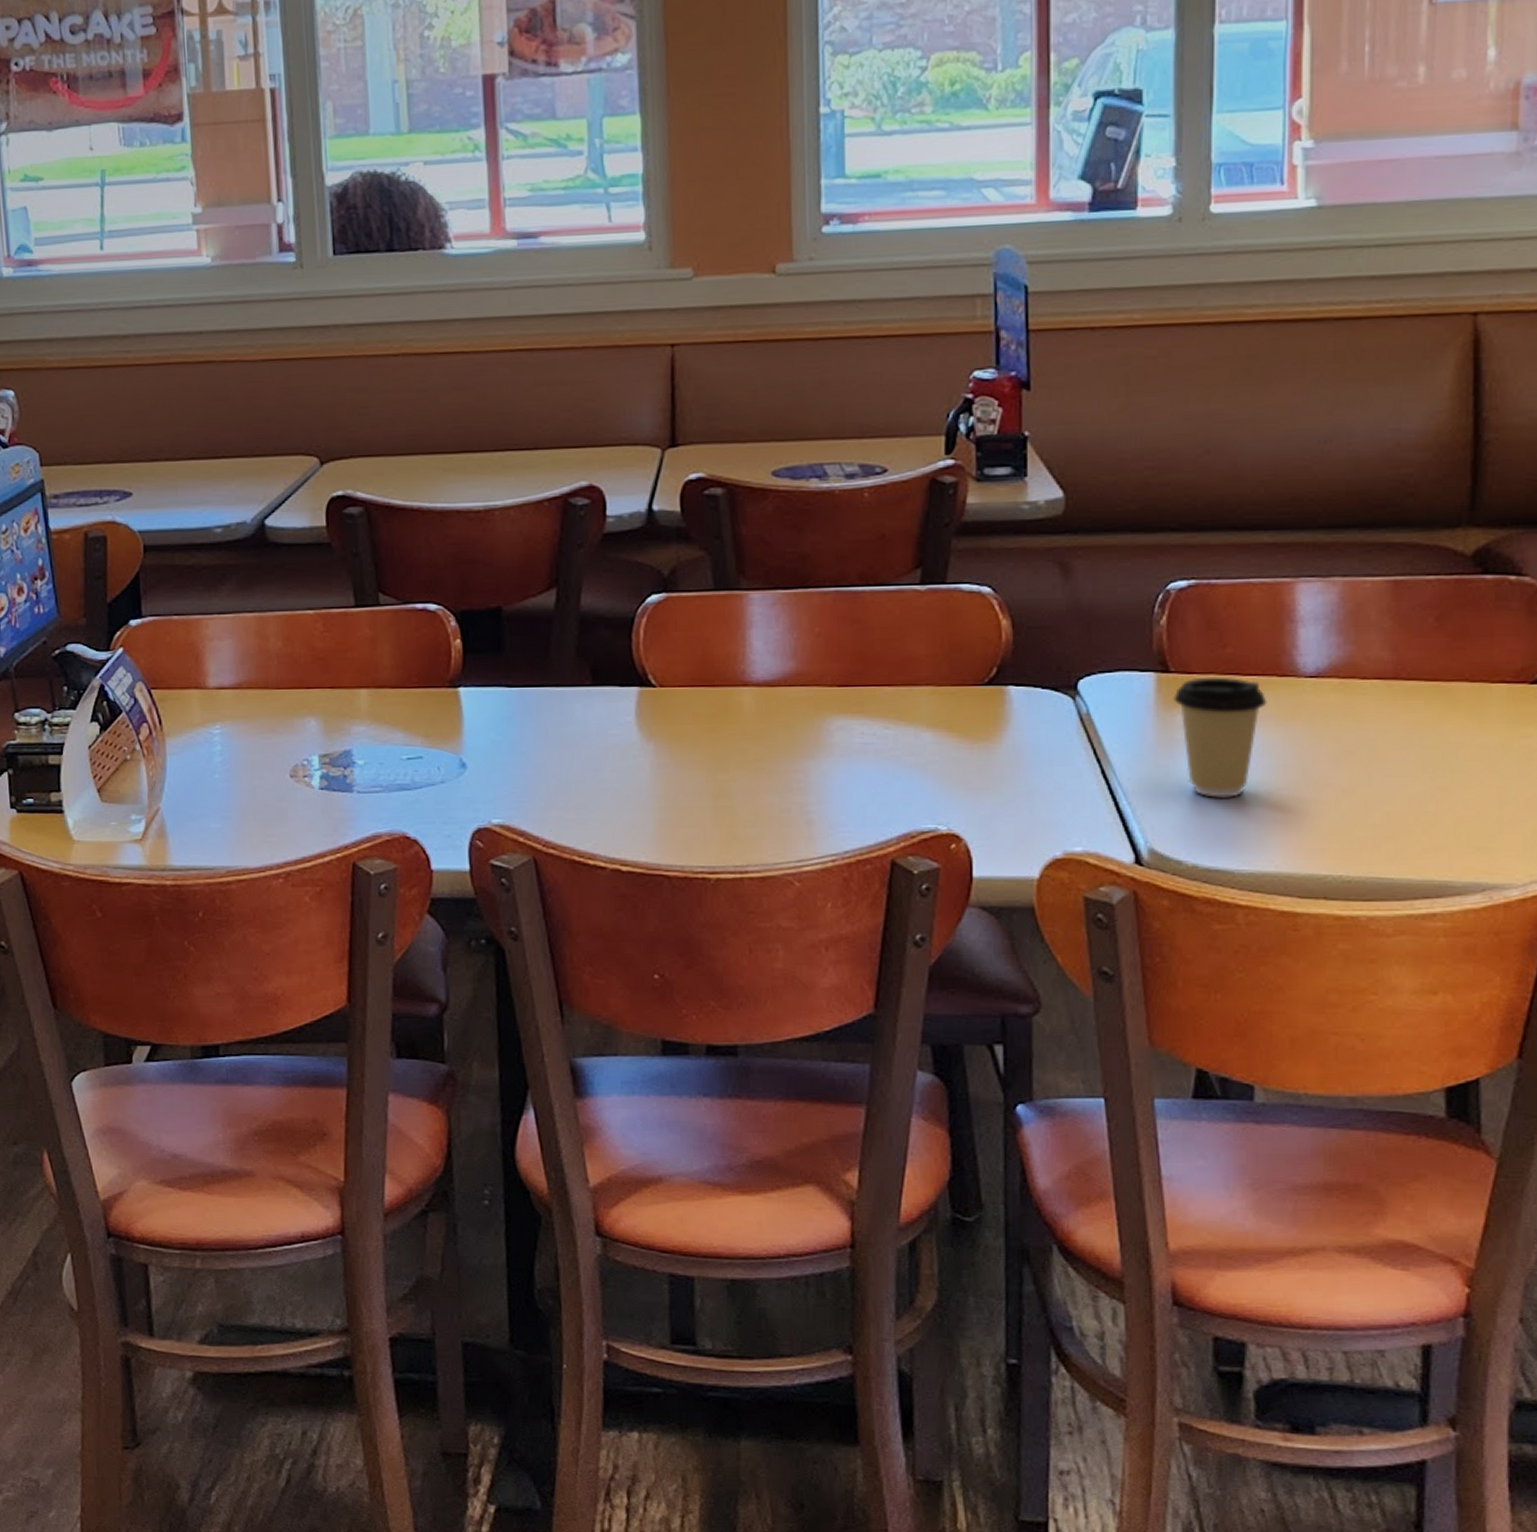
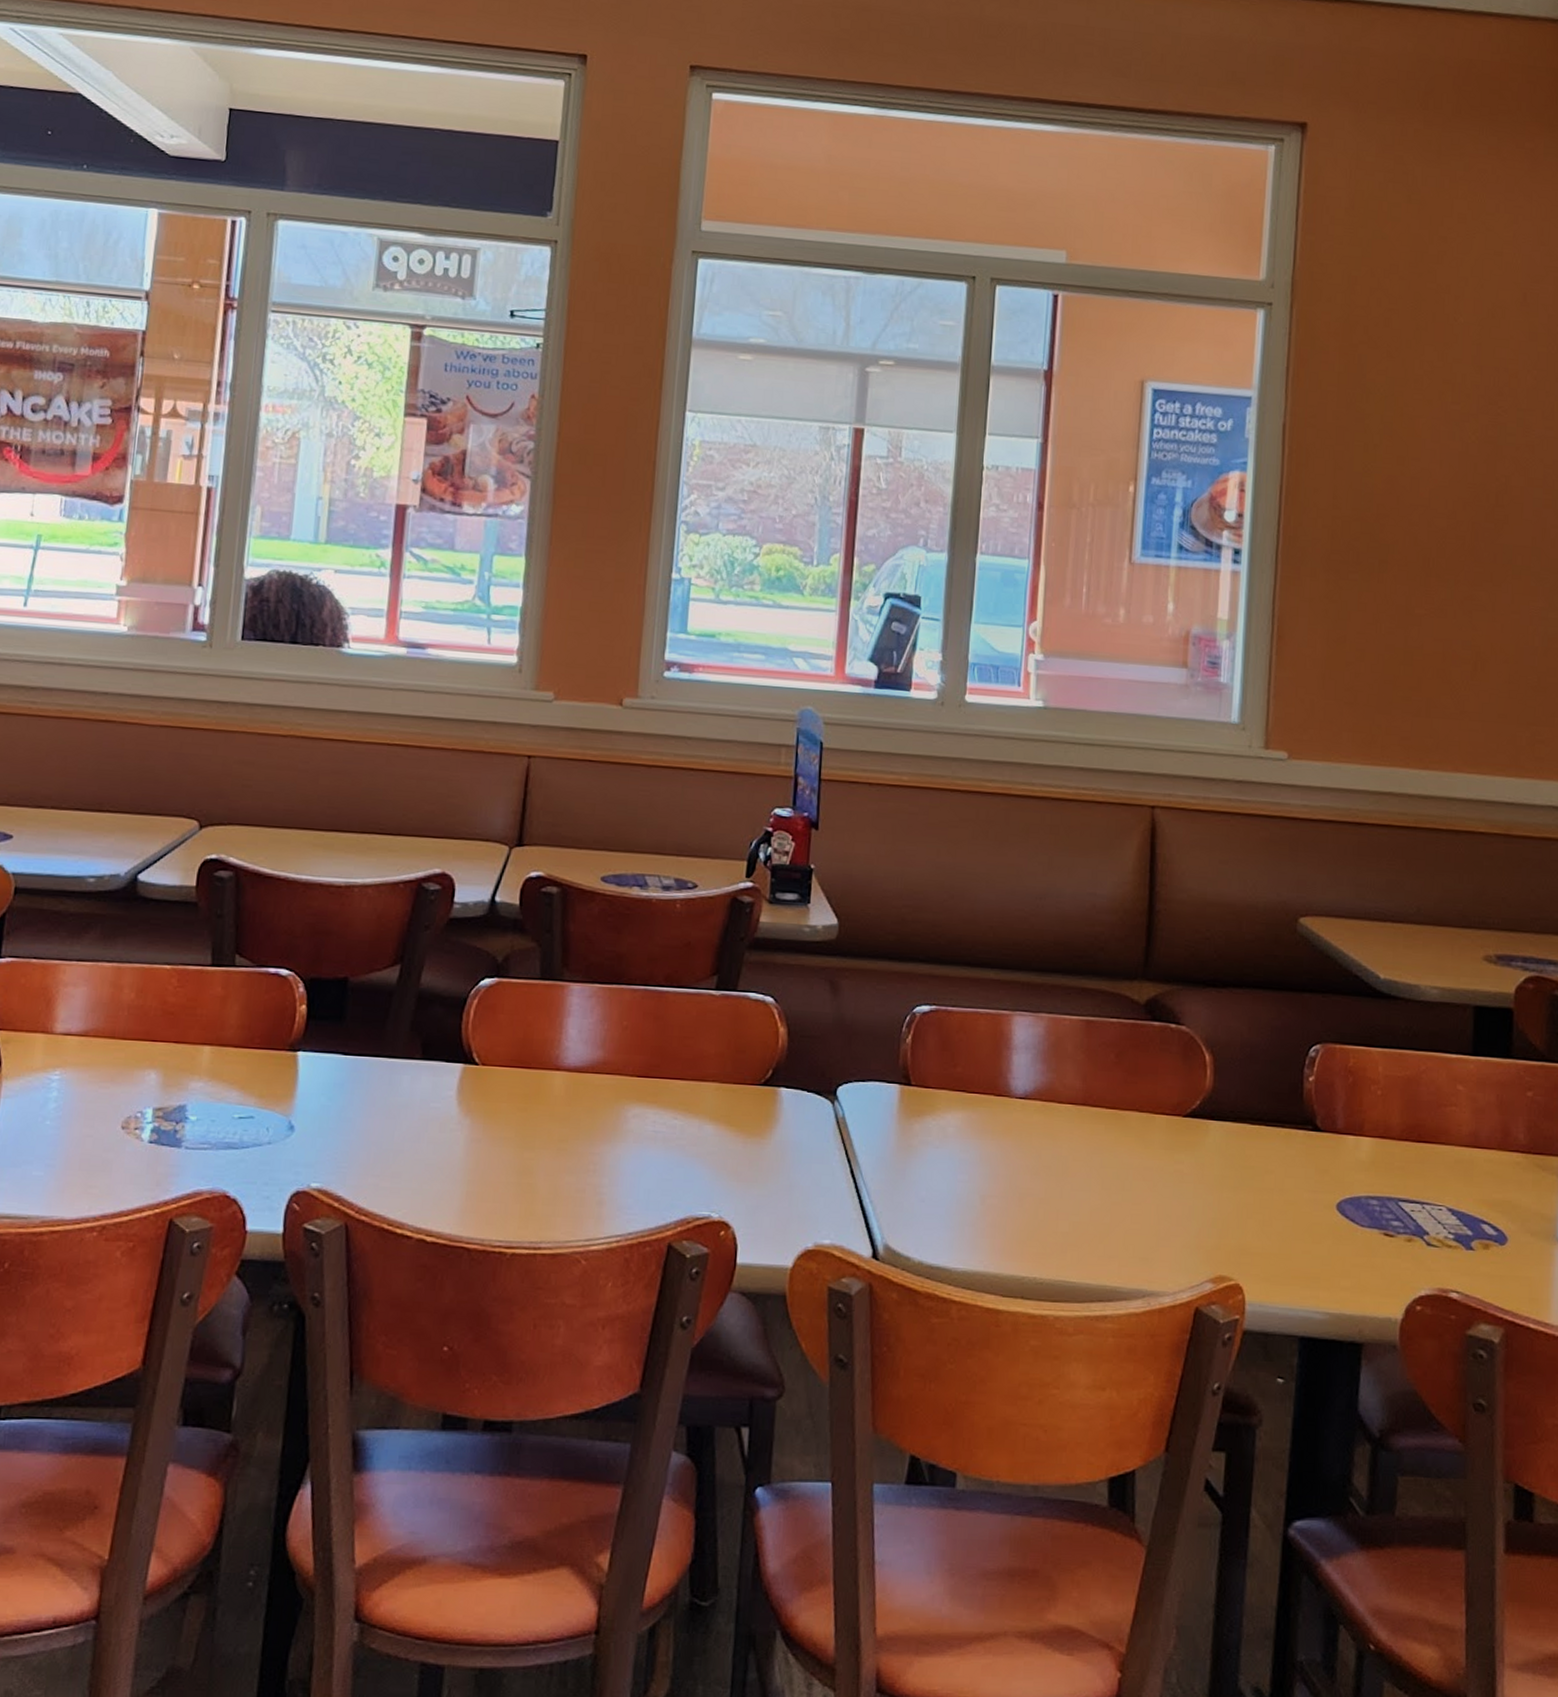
coffee cup: present [1173,677,1267,798] -> none [912,1092,986,1202]

